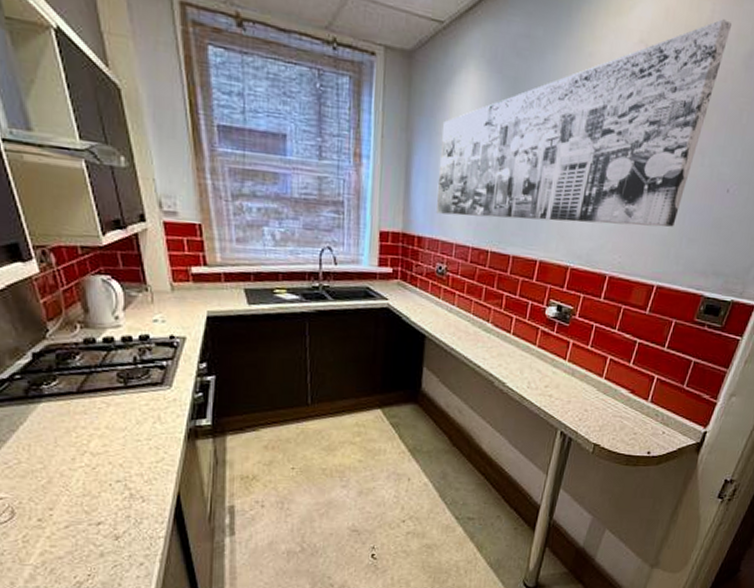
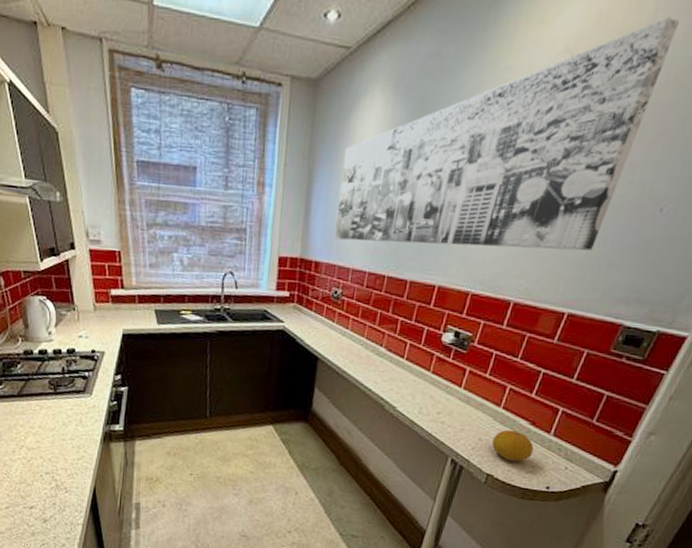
fruit: none [596,399,635,429] -> present [491,429,534,462]

